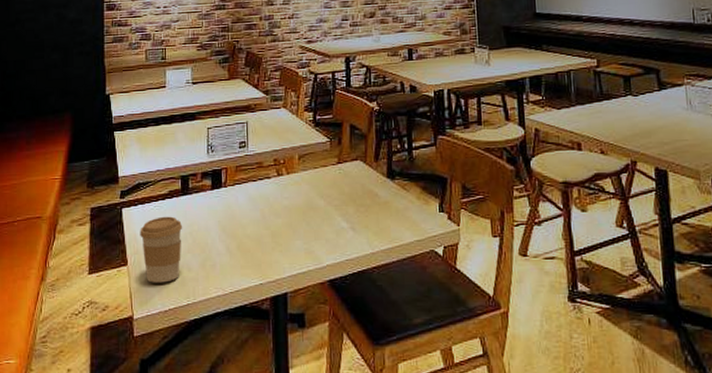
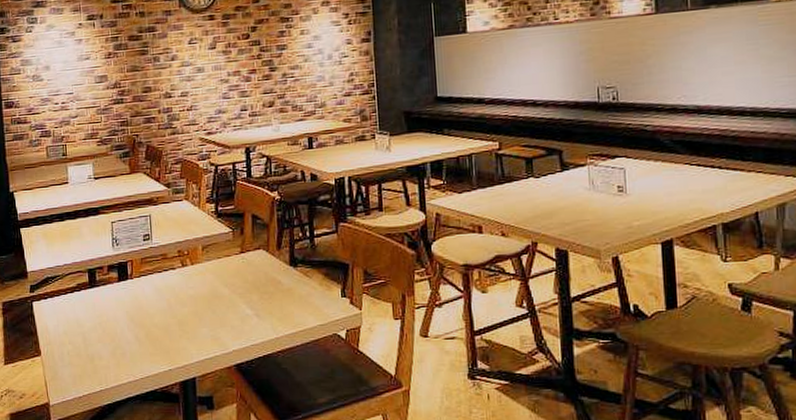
coffee cup: present [140,216,183,283] -> none [51,308,93,372]

